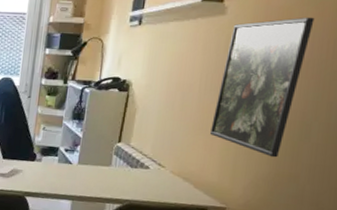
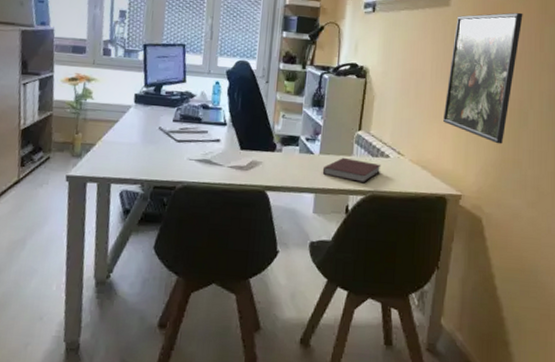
notebook: none [80,167,141,193] -> present [322,157,382,183]

